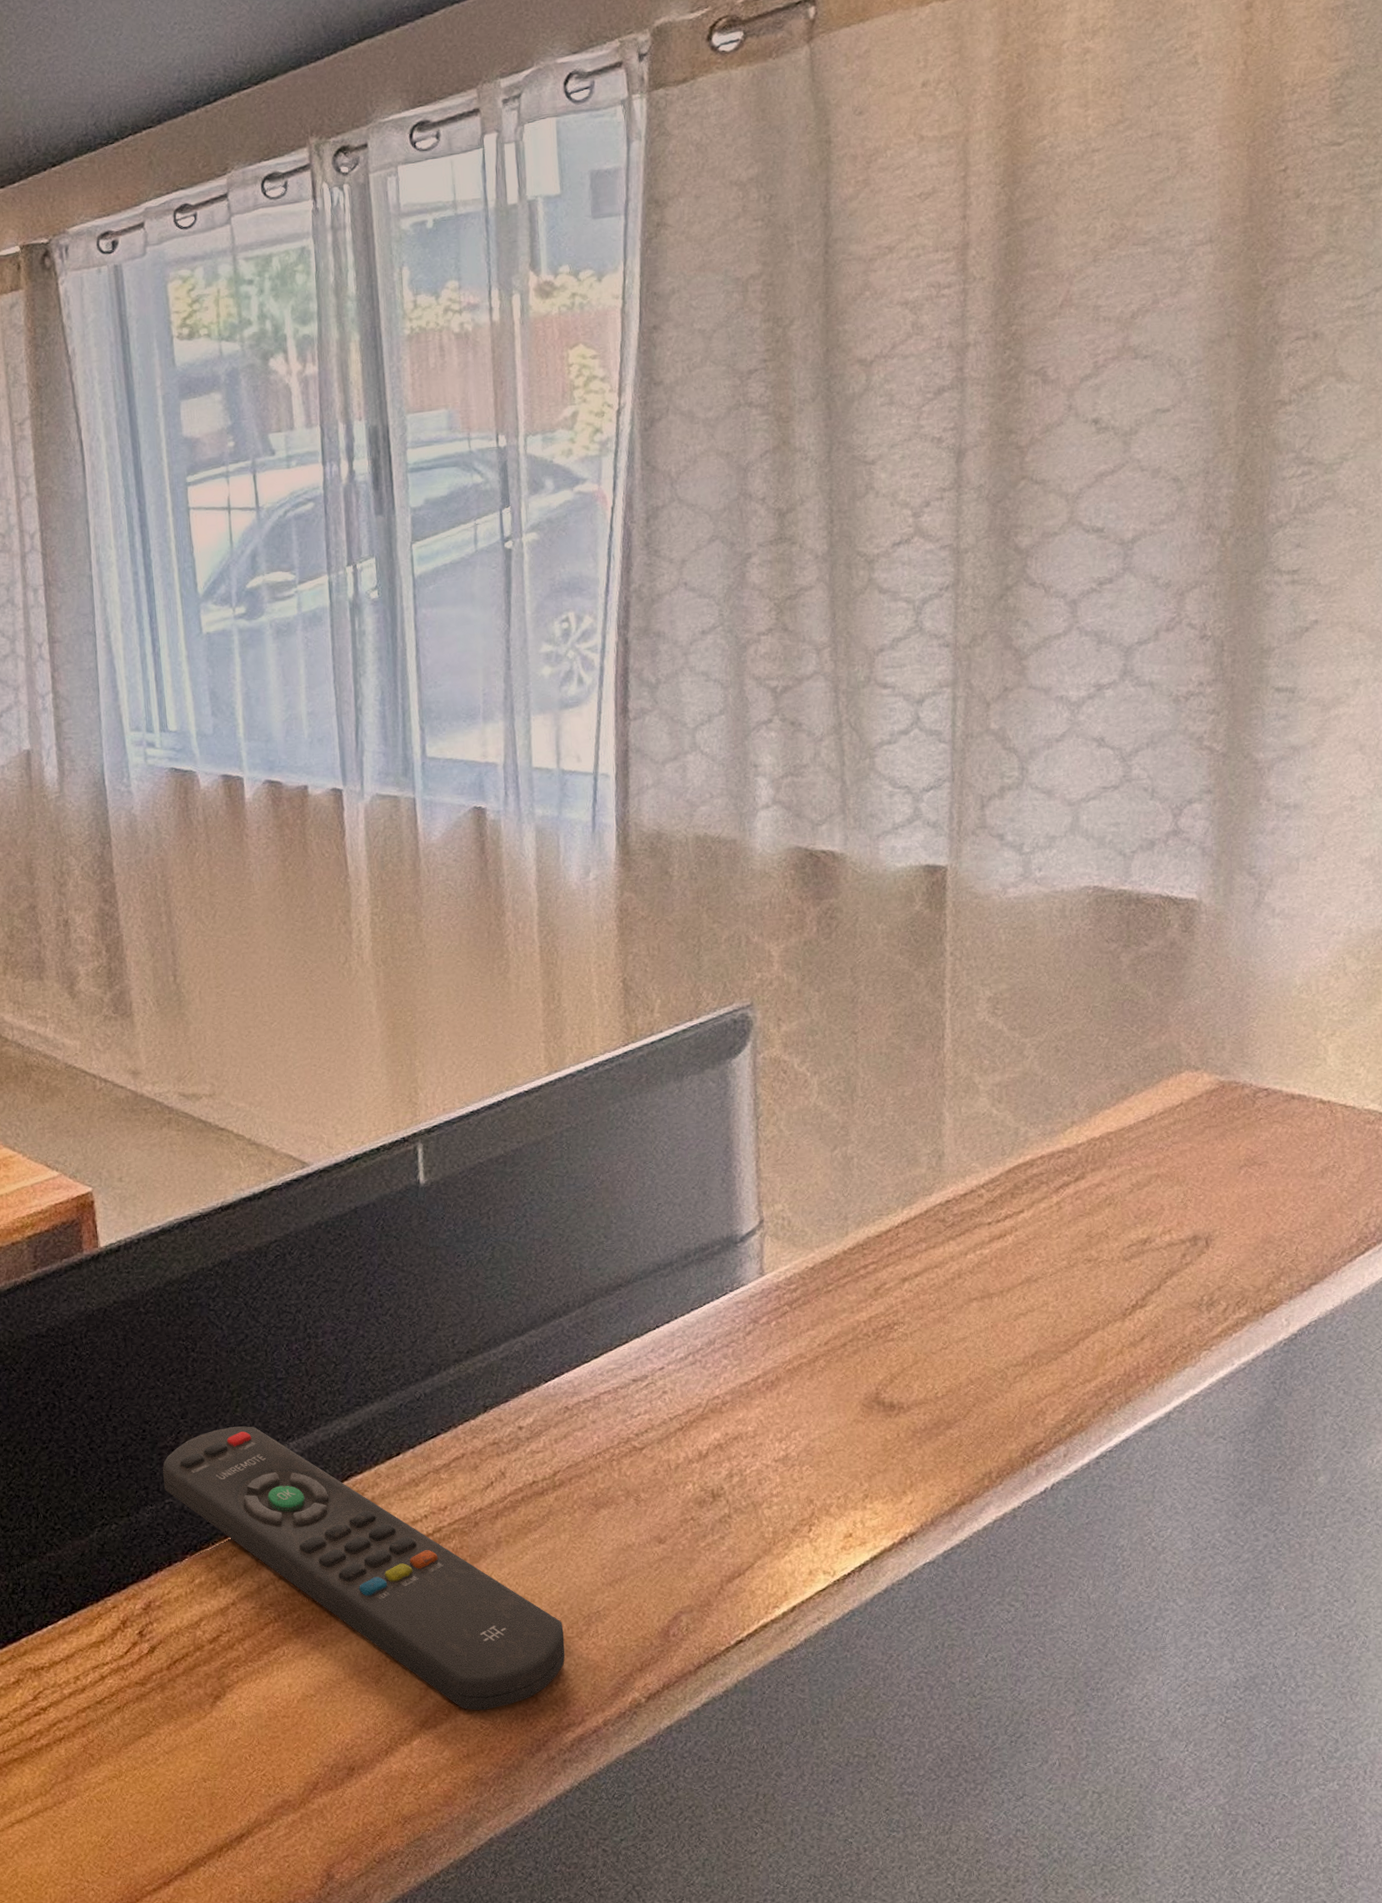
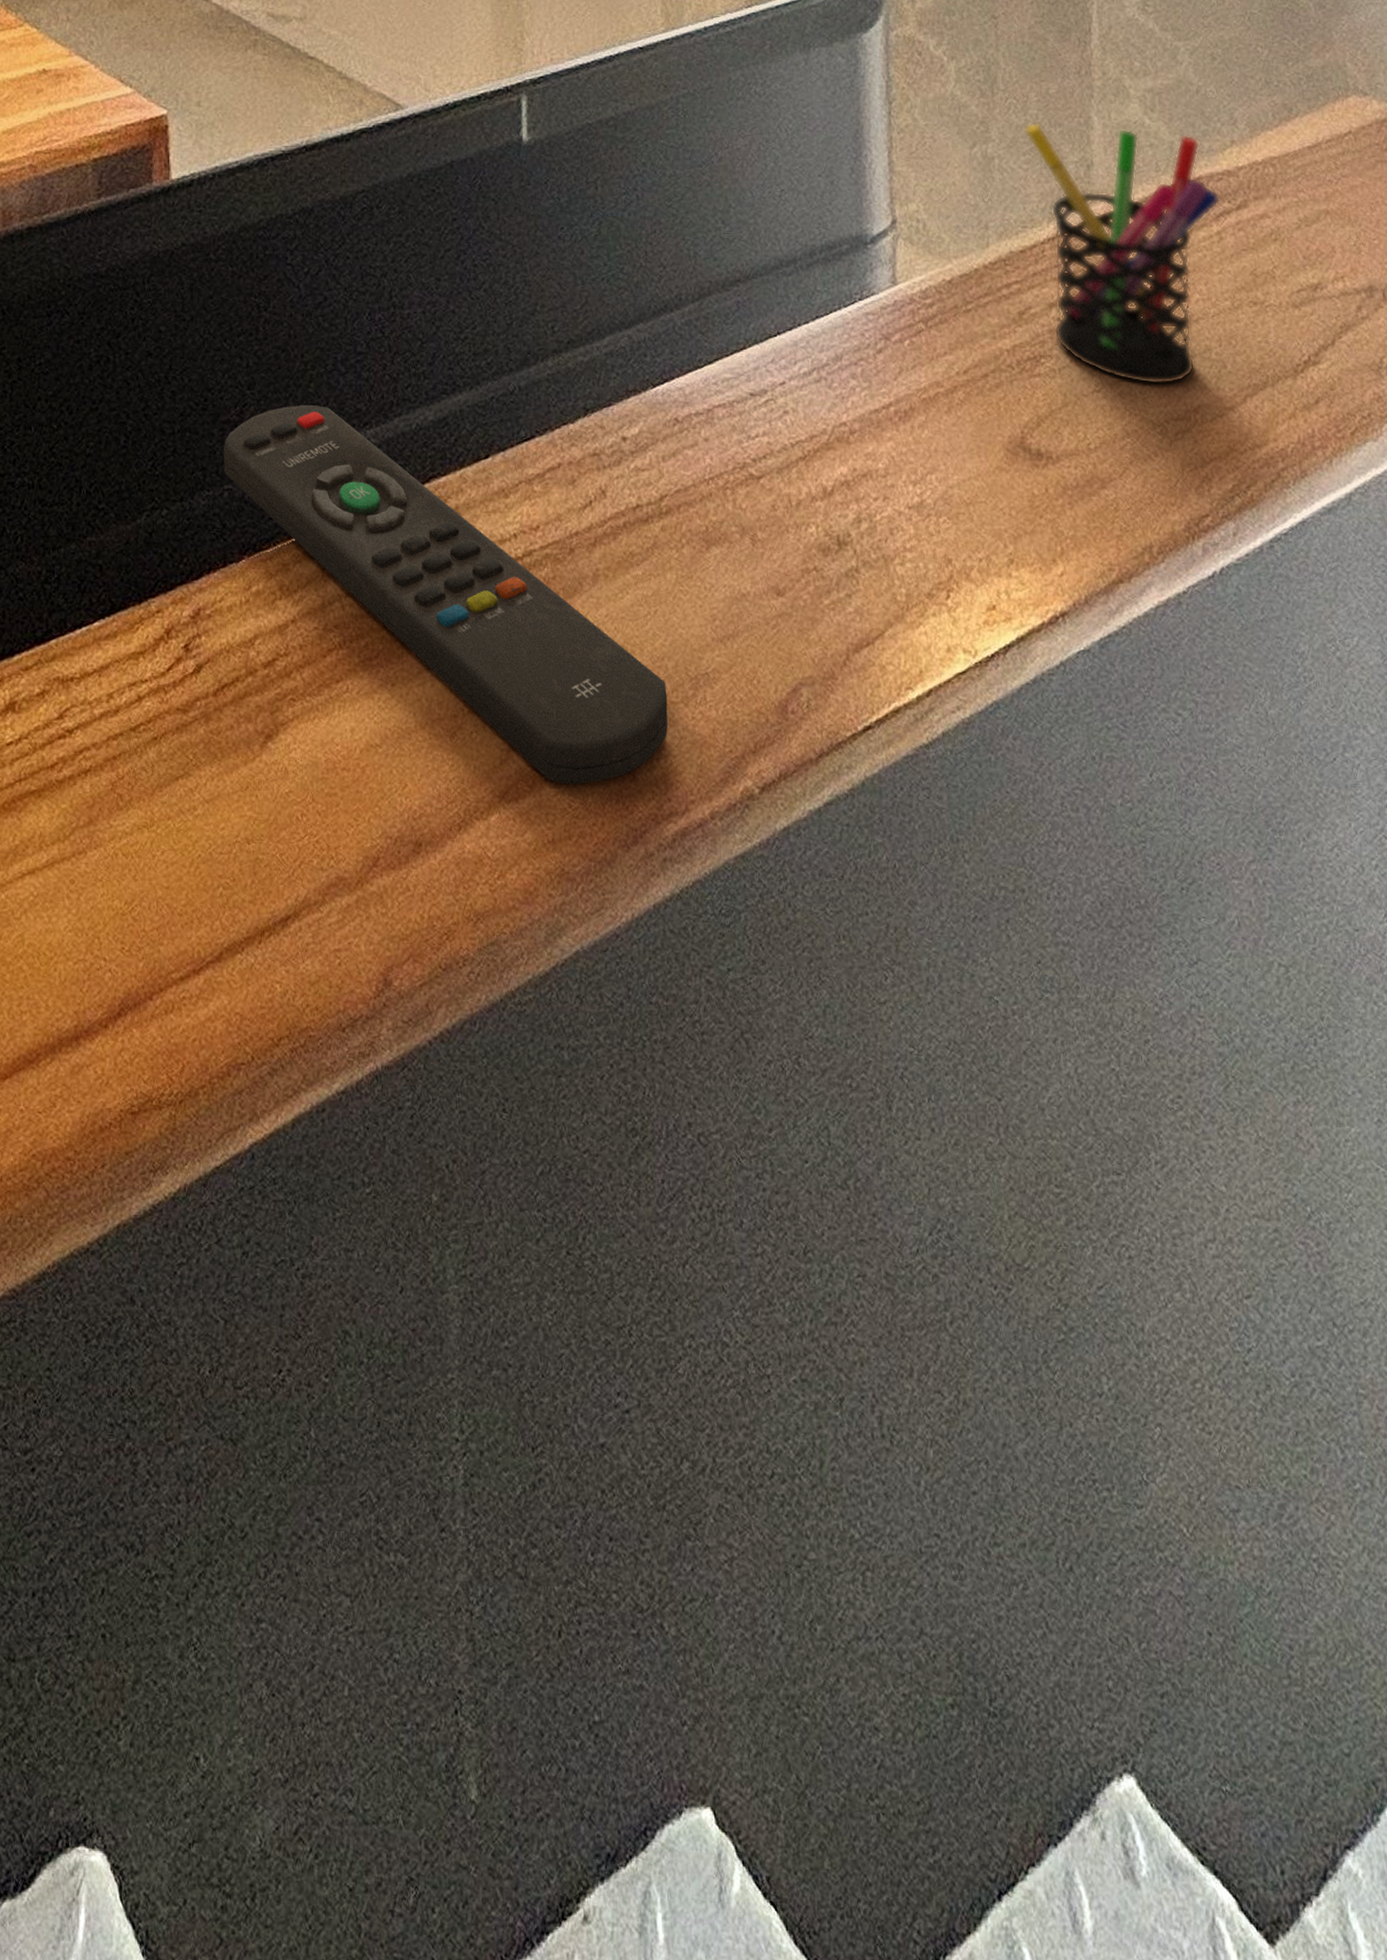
pen holder: none [881,1120,1060,1339] -> present [1024,122,1220,385]

